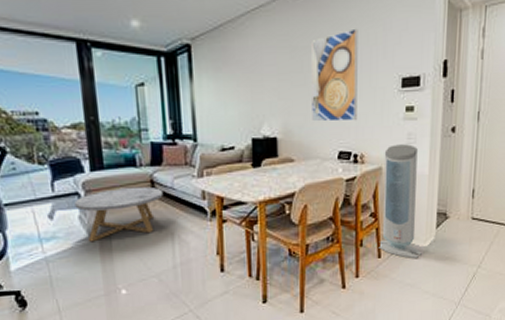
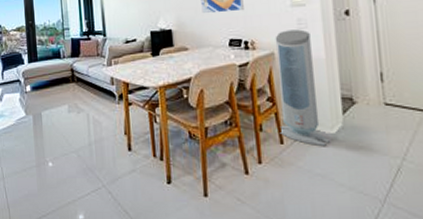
coffee table: present [74,186,163,242] -> none [17,74,81,120]

